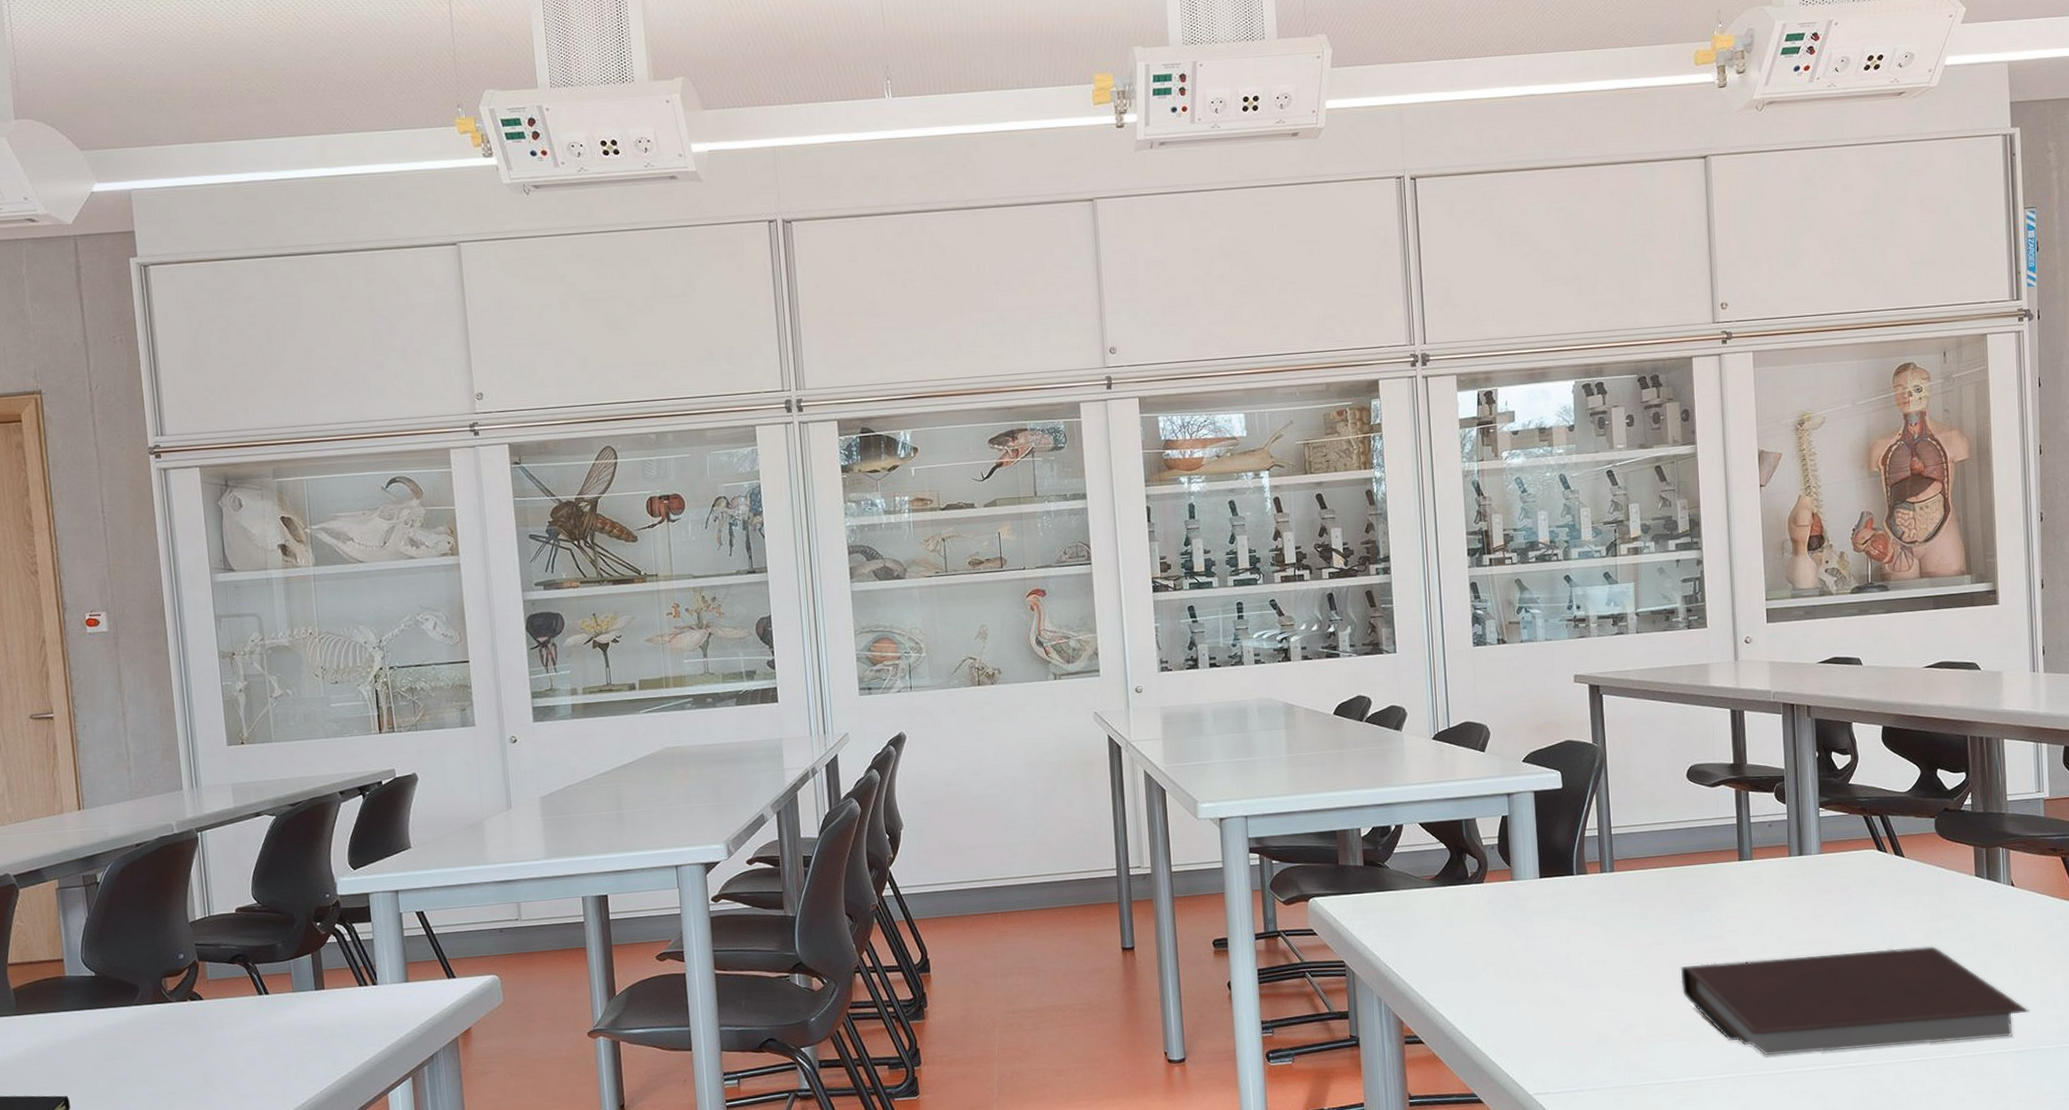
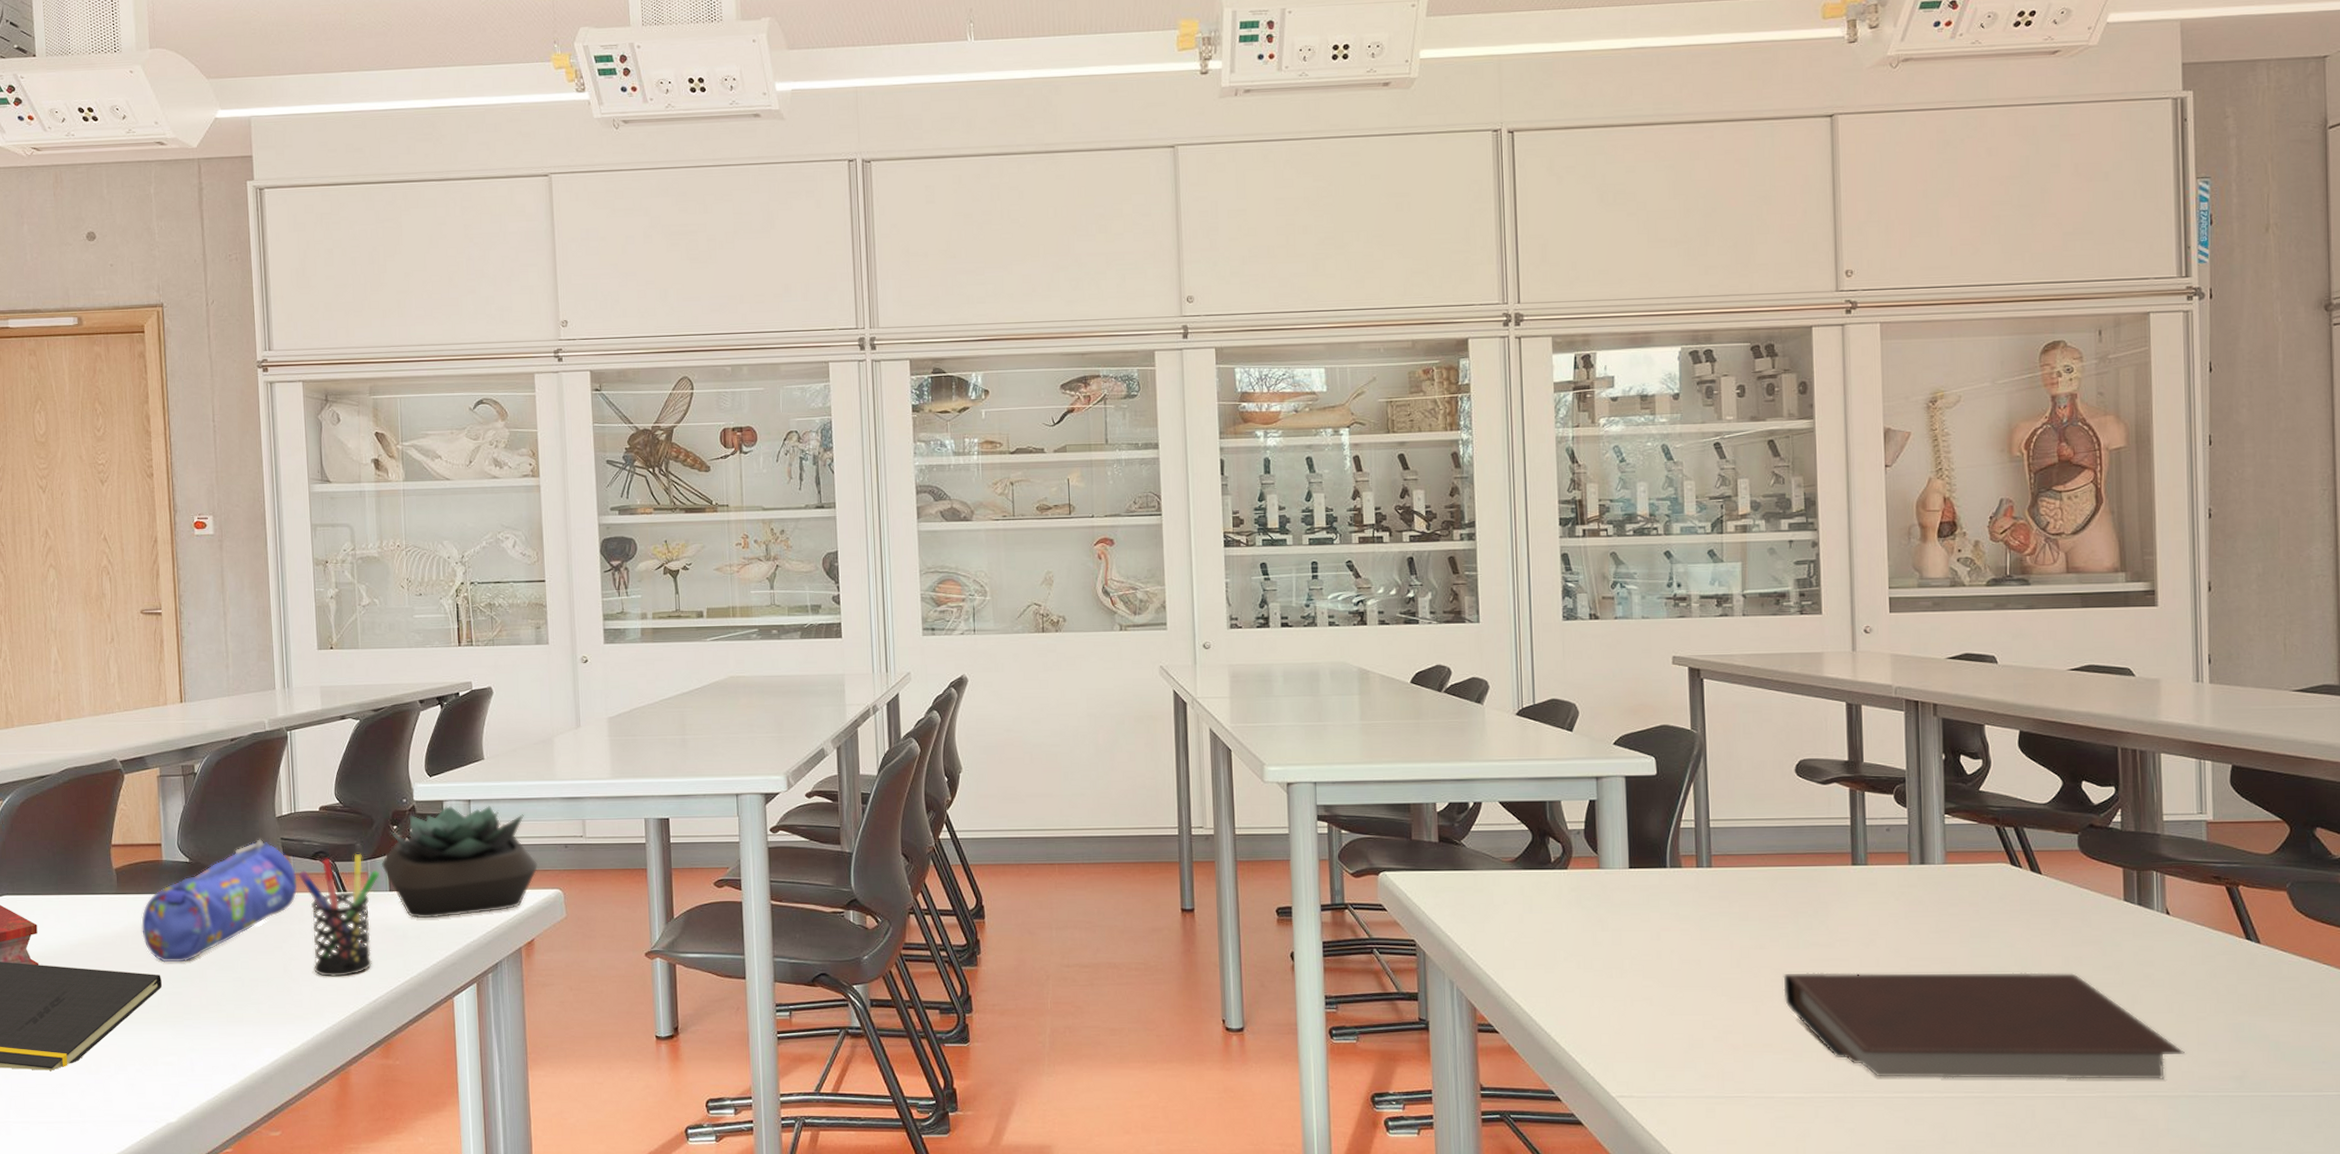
pencil case: none [44,946,216,1083] -> present [141,839,298,963]
pen holder: none [215,954,304,1084] -> present [298,853,380,977]
succulent plant: none [305,895,473,1016] -> present [381,806,539,919]

